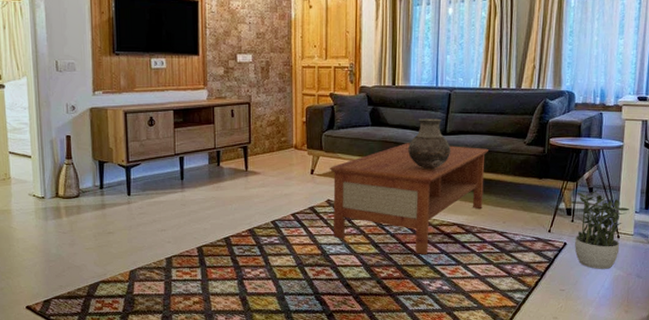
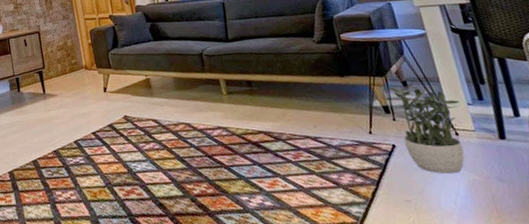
coffee table: present [329,143,488,255] -> none [120,51,287,168]
vase: present [408,118,451,170] -> none [193,27,238,78]

